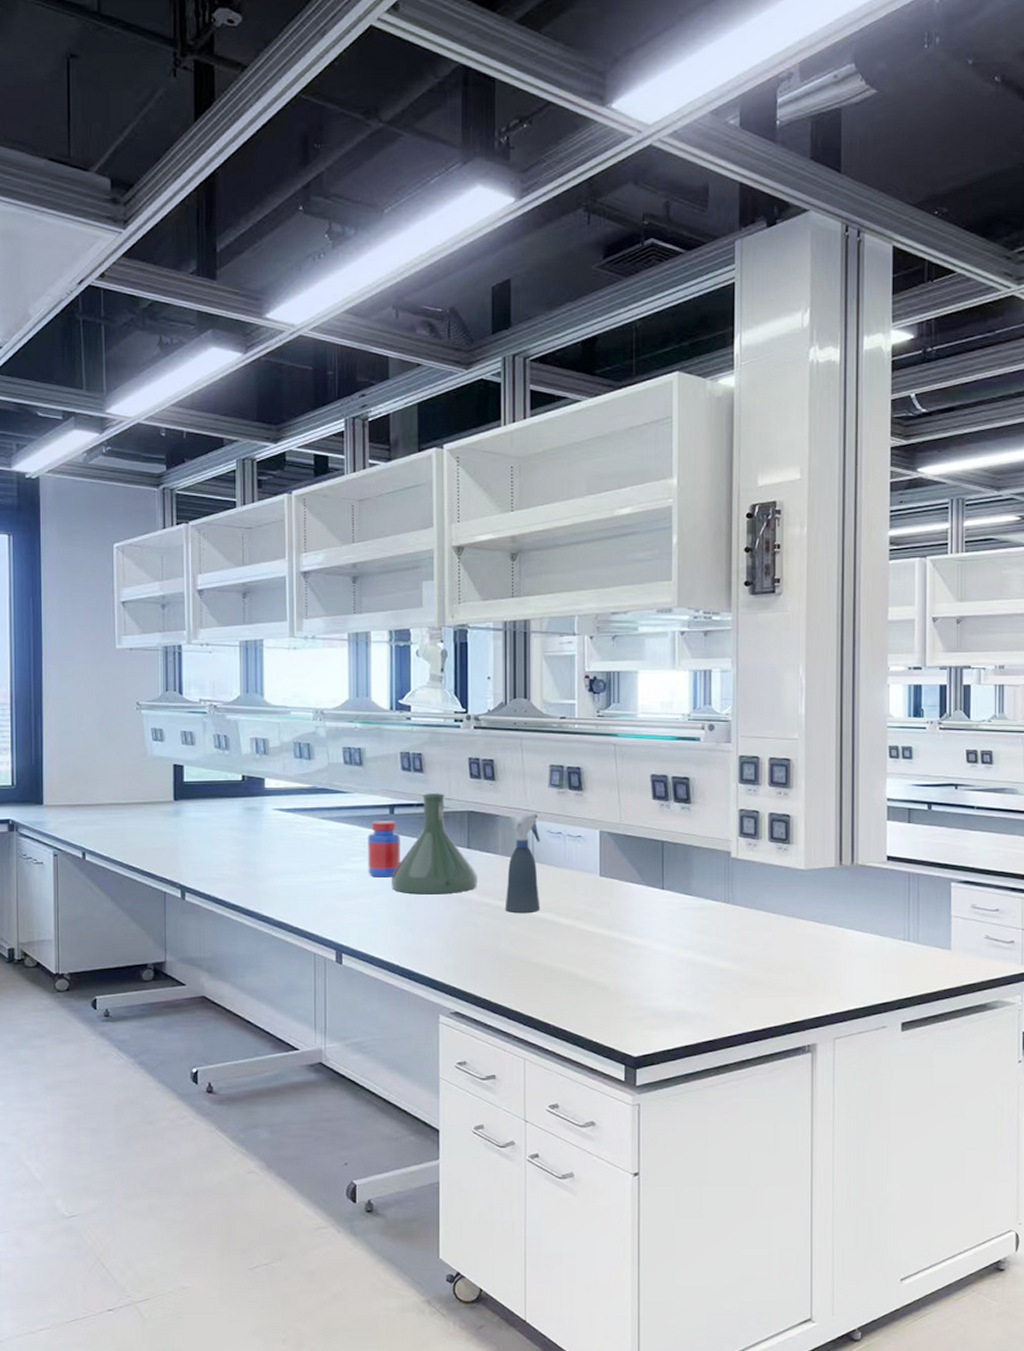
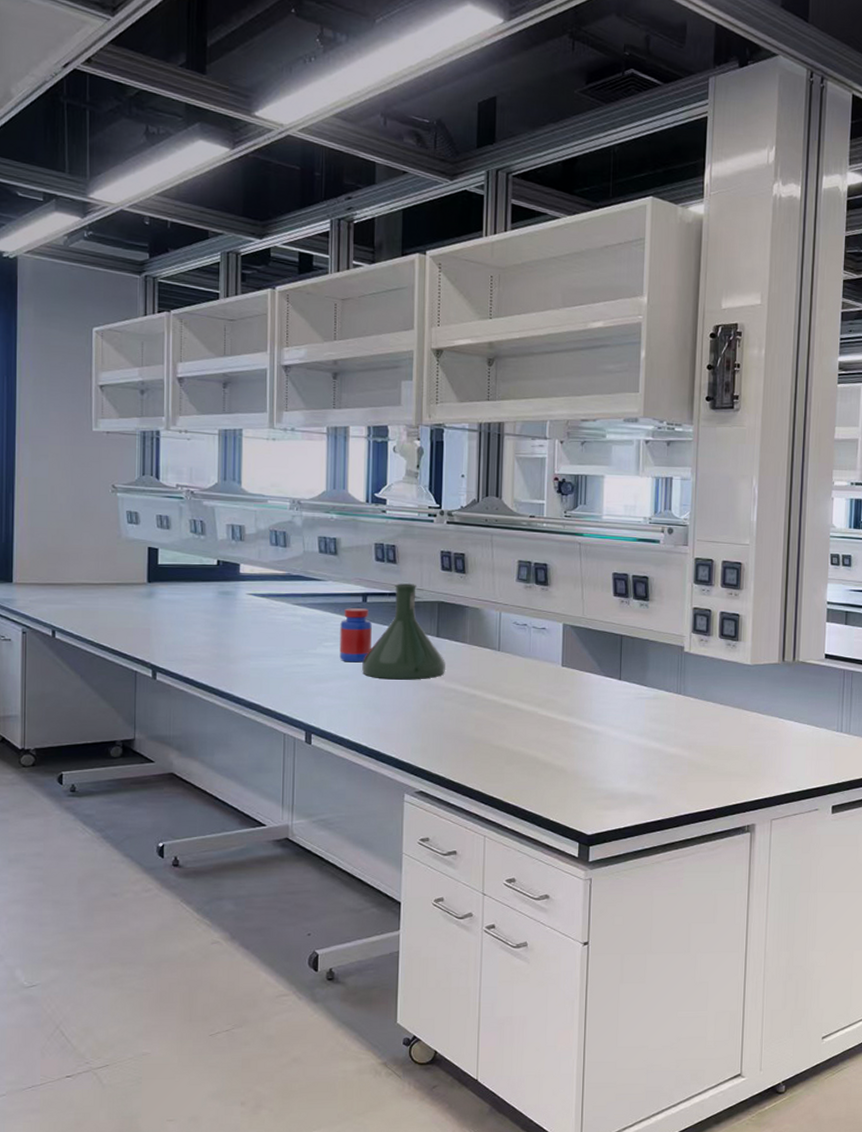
spray bottle: present [505,814,540,913] -> none [470,606,507,699]

